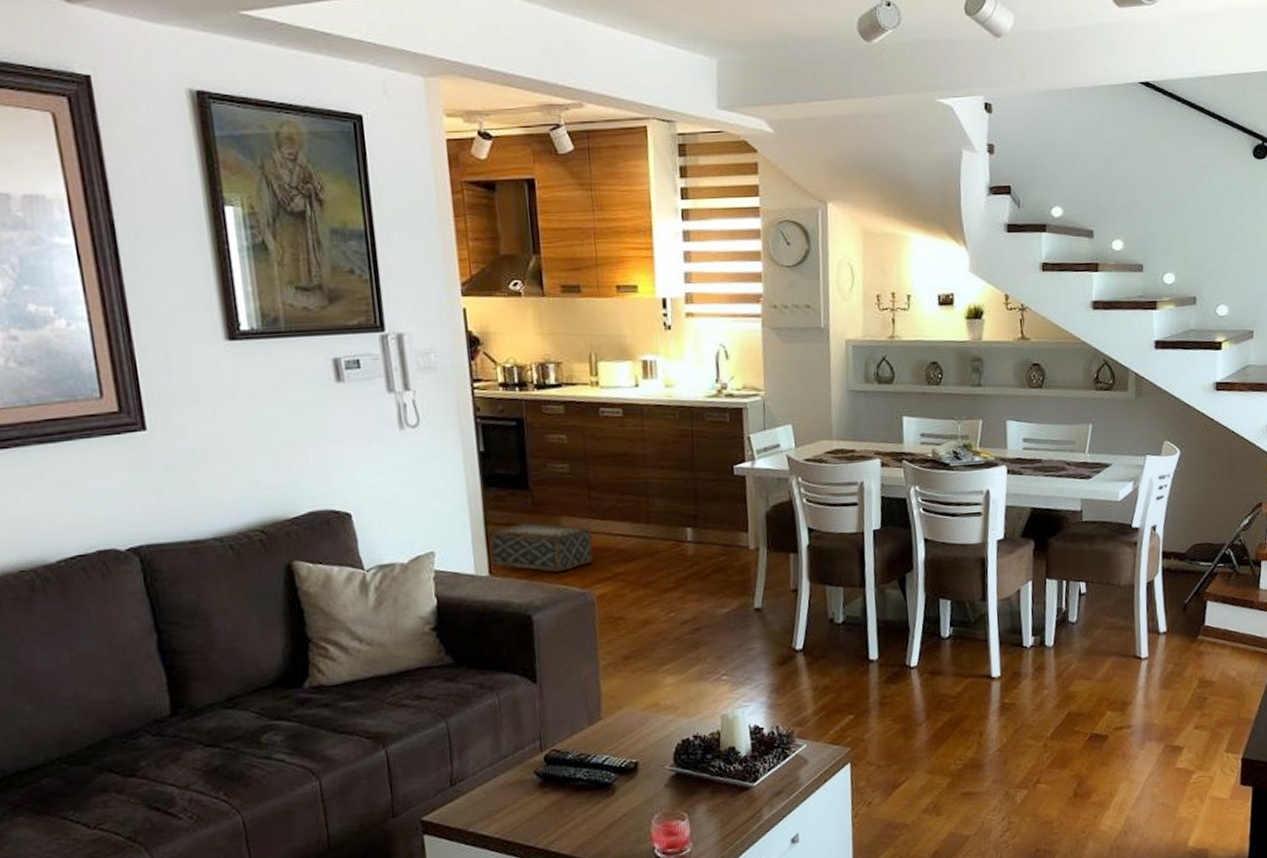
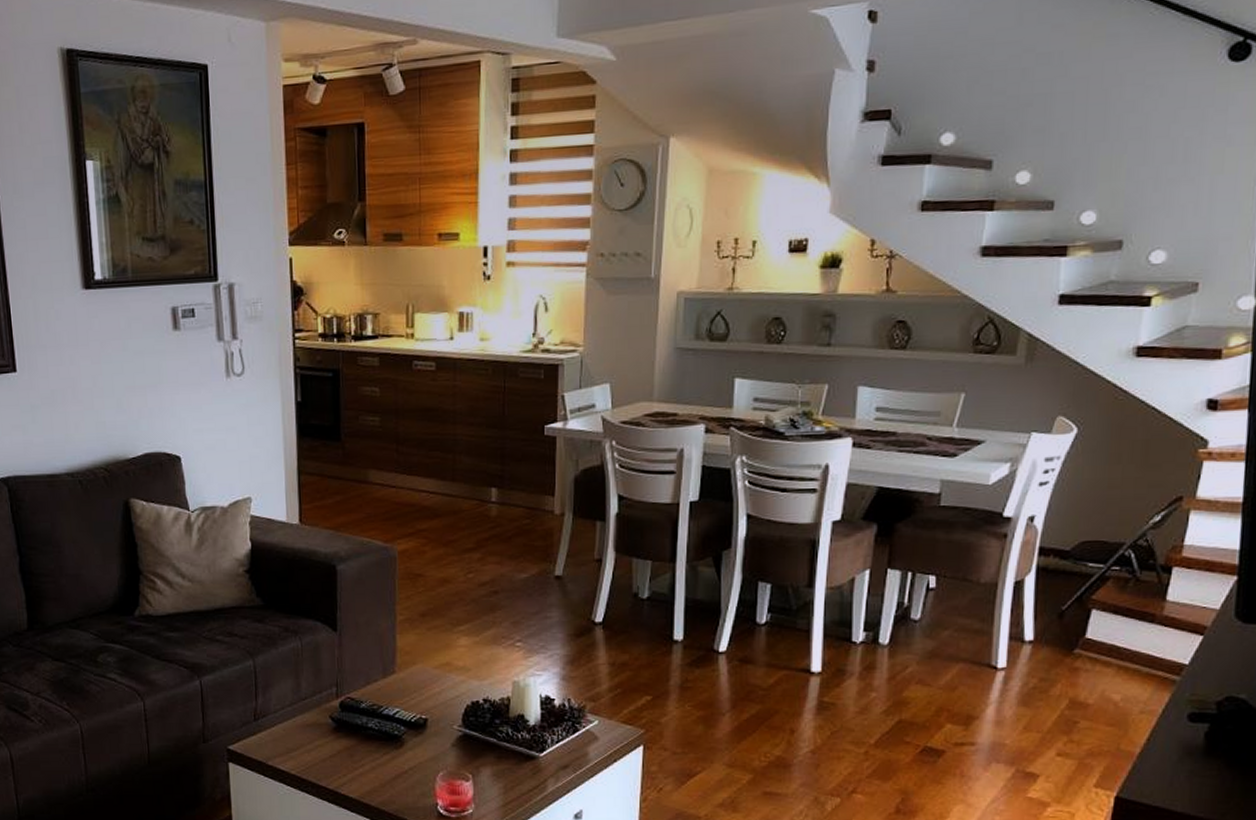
woven basket: present [489,522,594,573] -> none [301,474,398,526]

